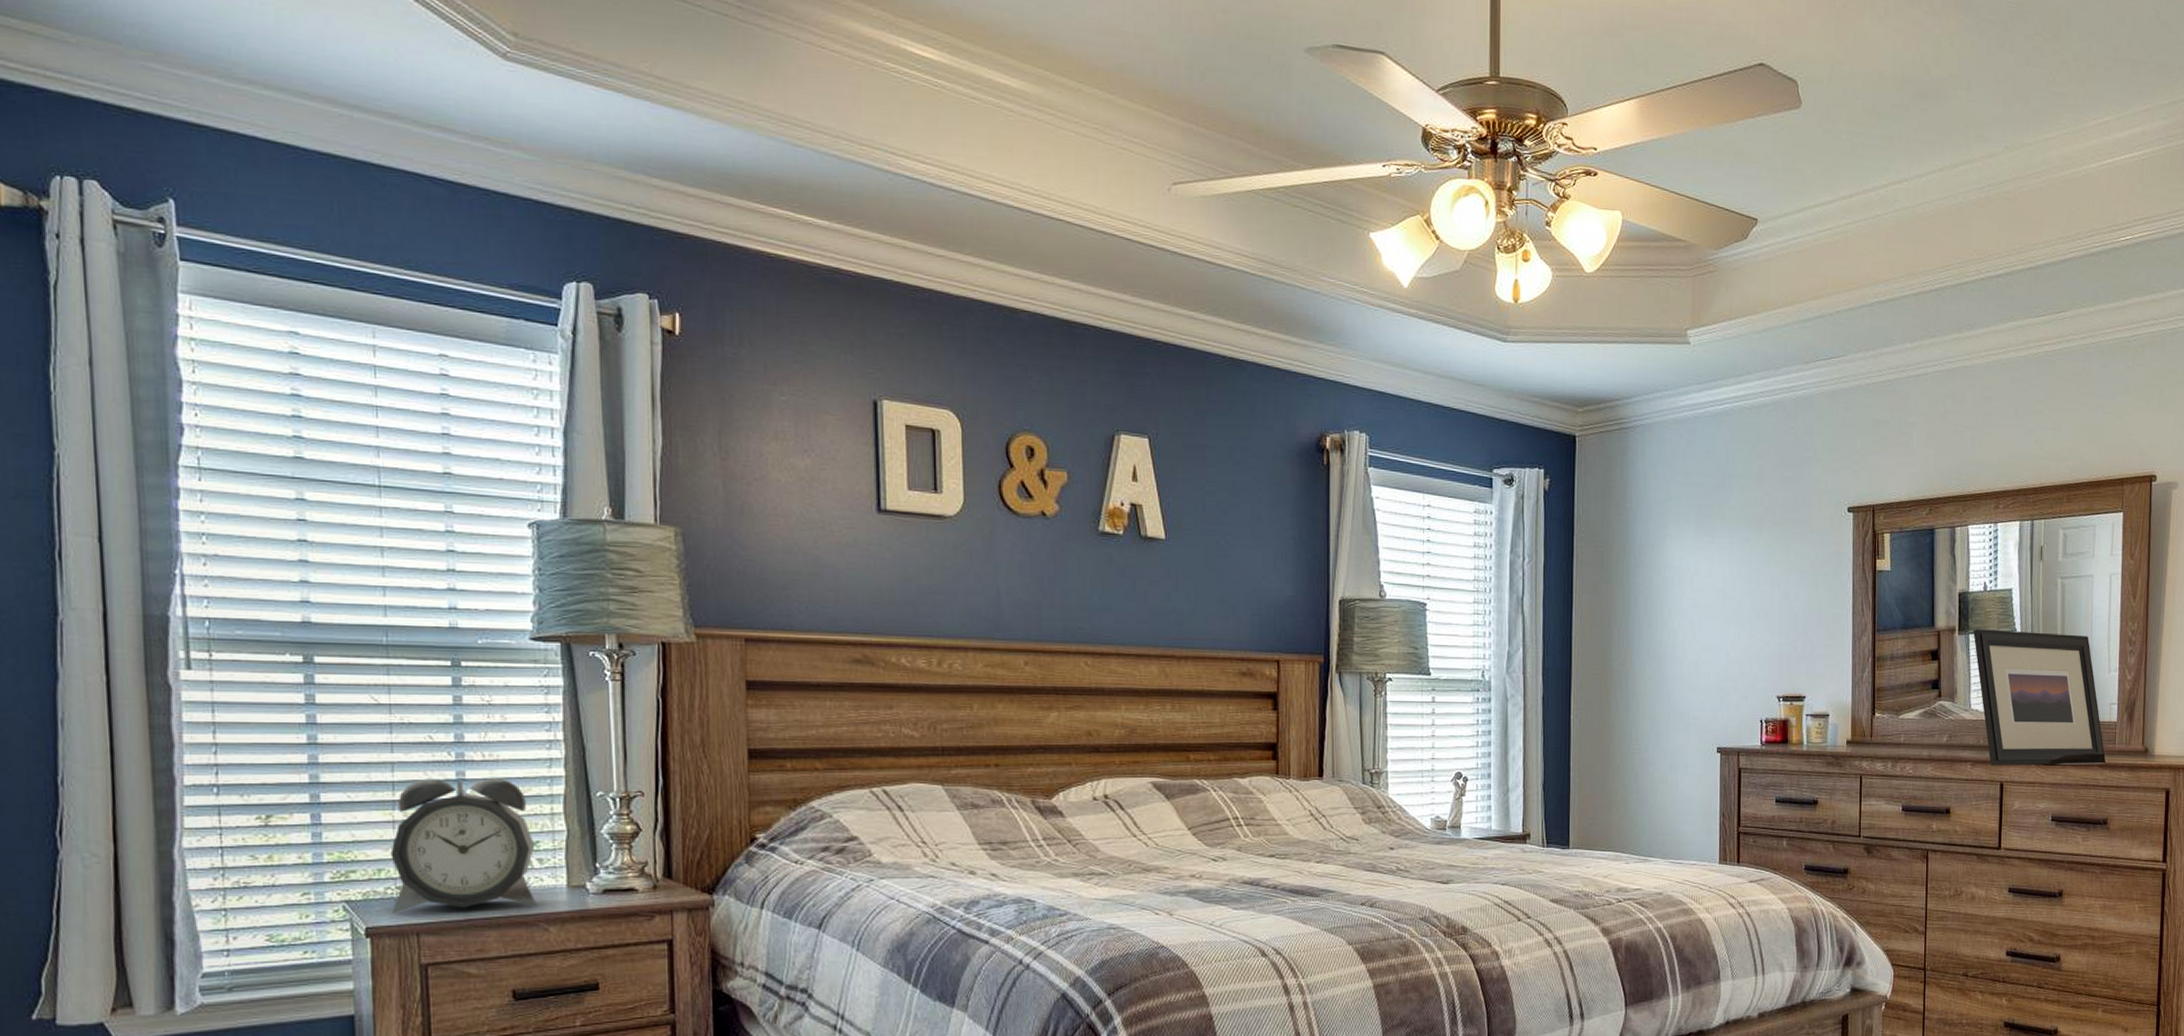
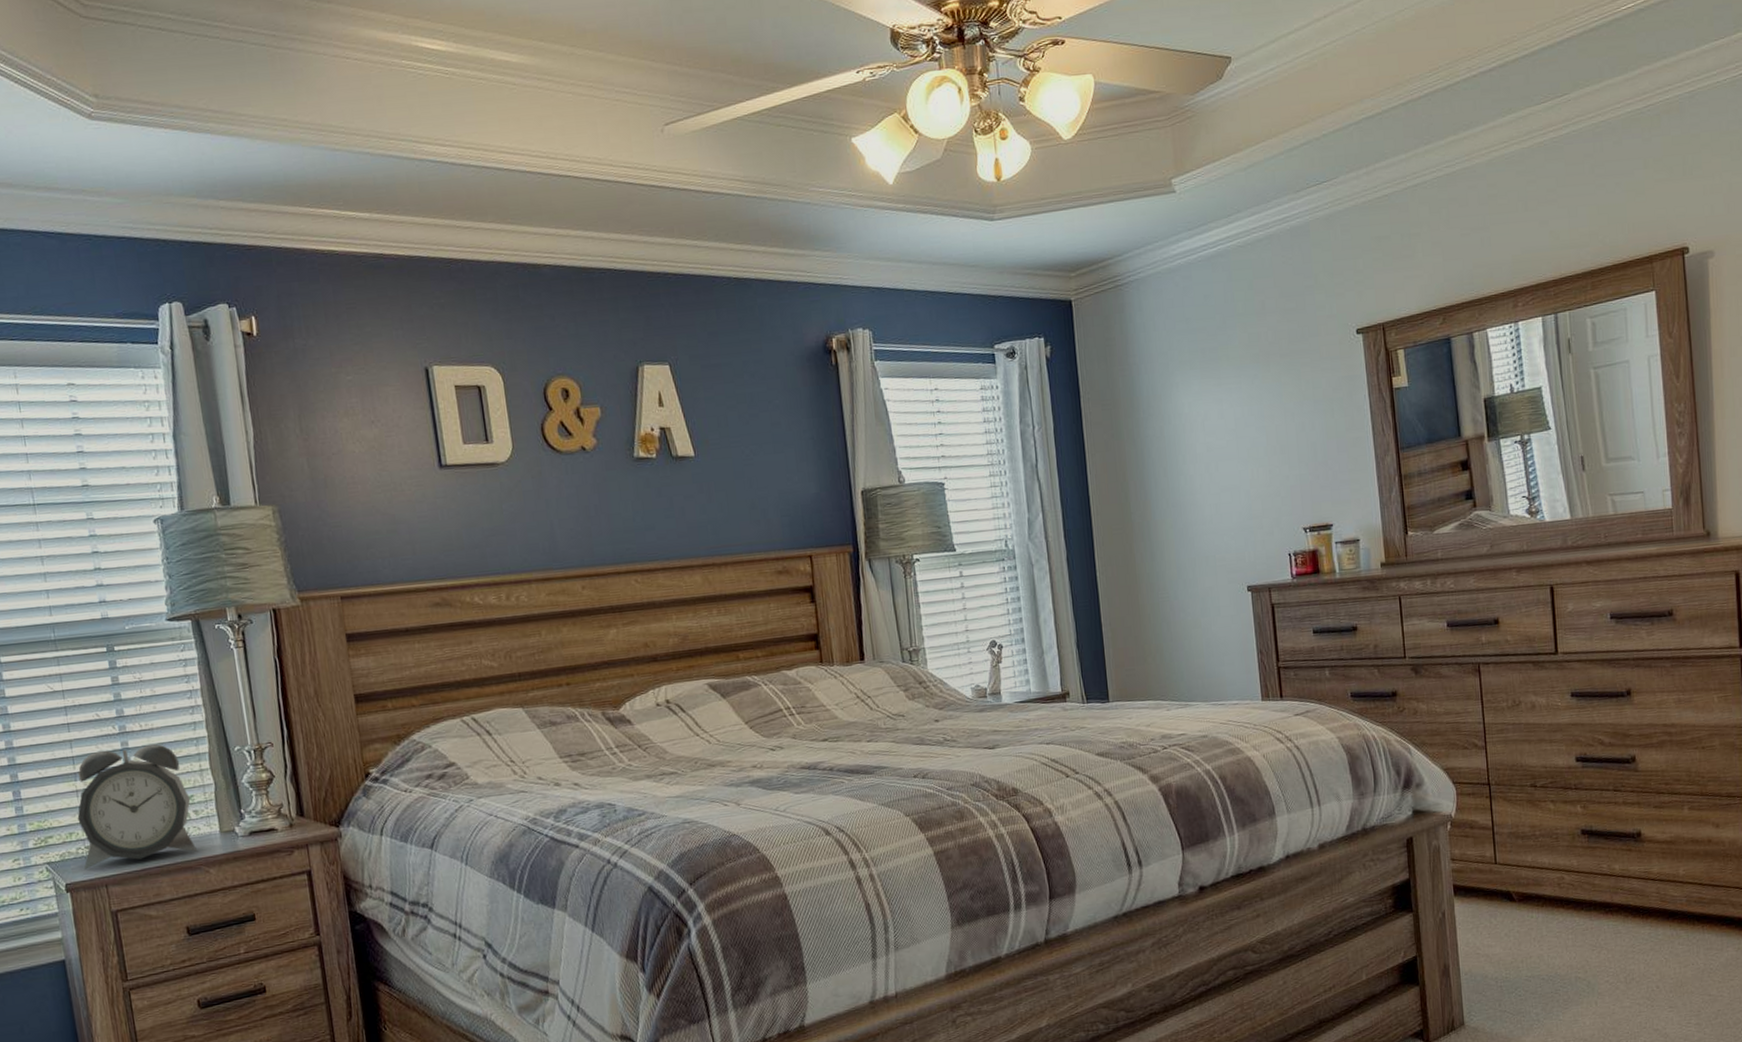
picture frame: present [1973,629,2106,766] -> none [1504,424,1664,571]

